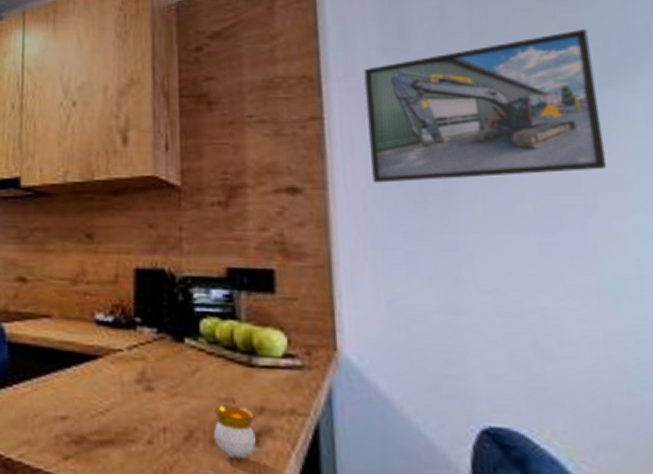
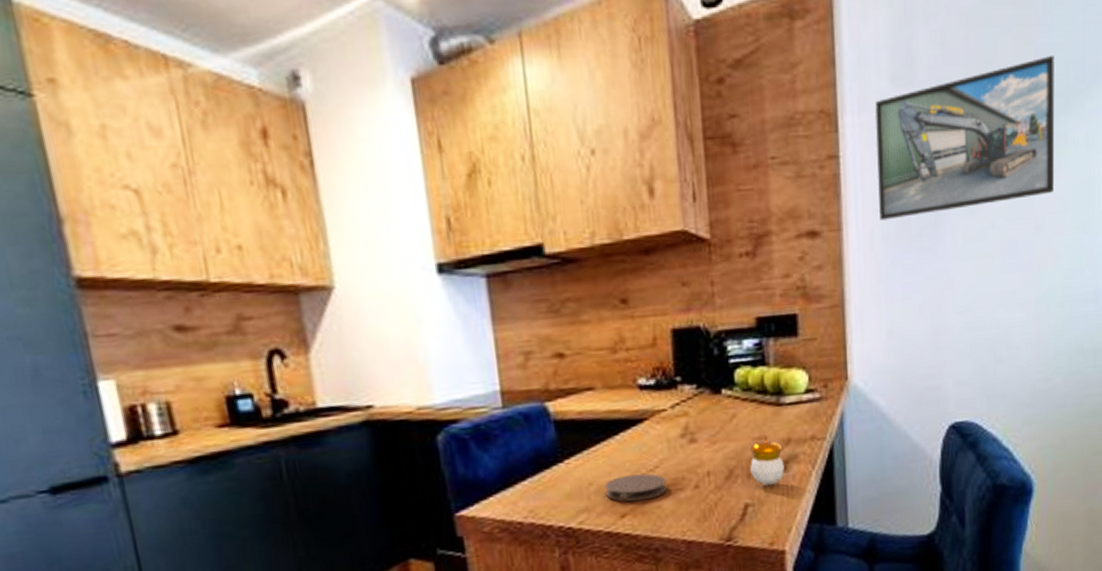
coaster: none [50,413,116,446] -> present [605,473,667,502]

